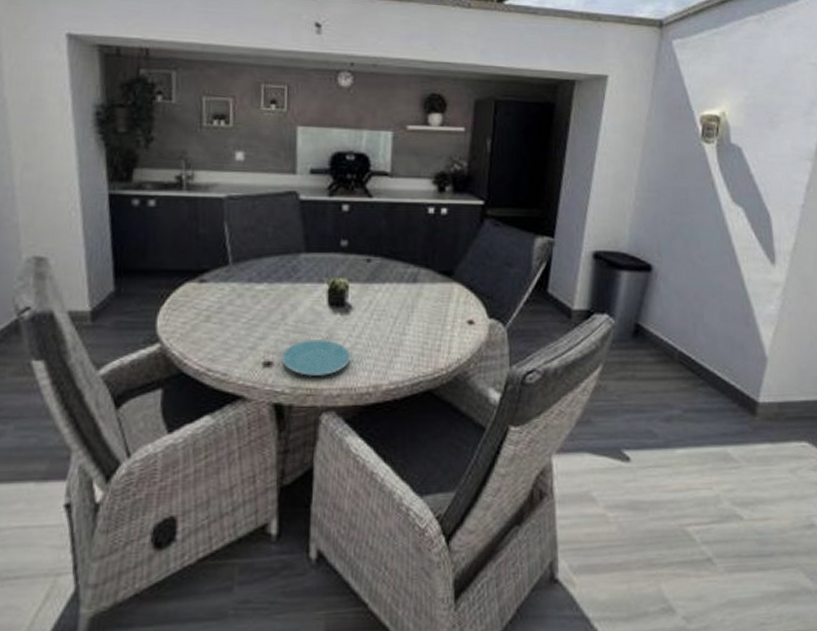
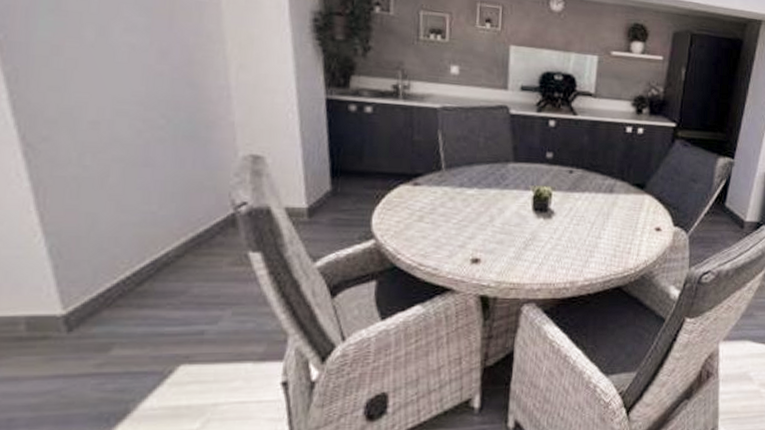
plate: present [282,340,351,377] -> none [488,240,552,273]

